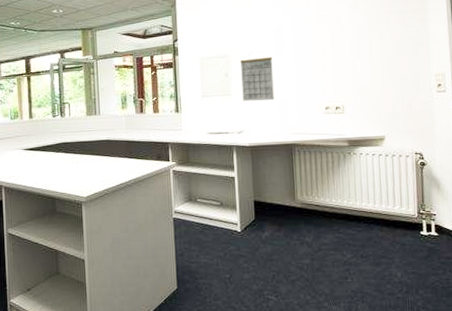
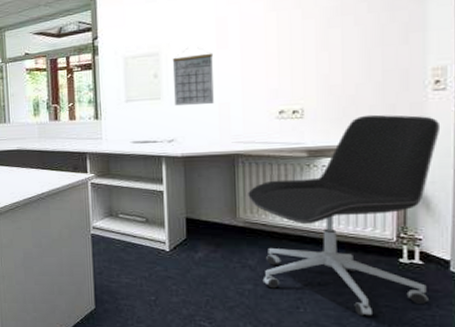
office chair: none [303,111,444,283] -> present [248,114,441,317]

